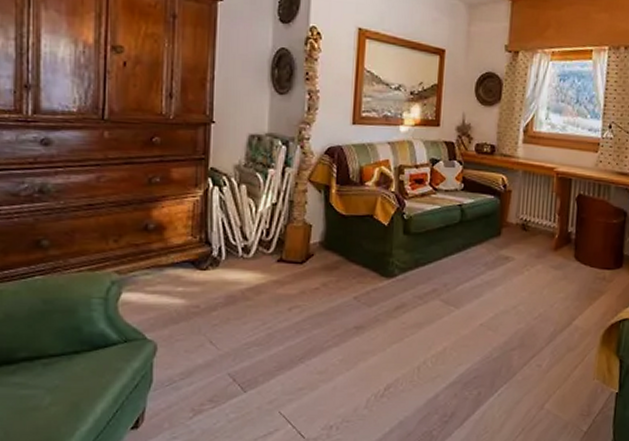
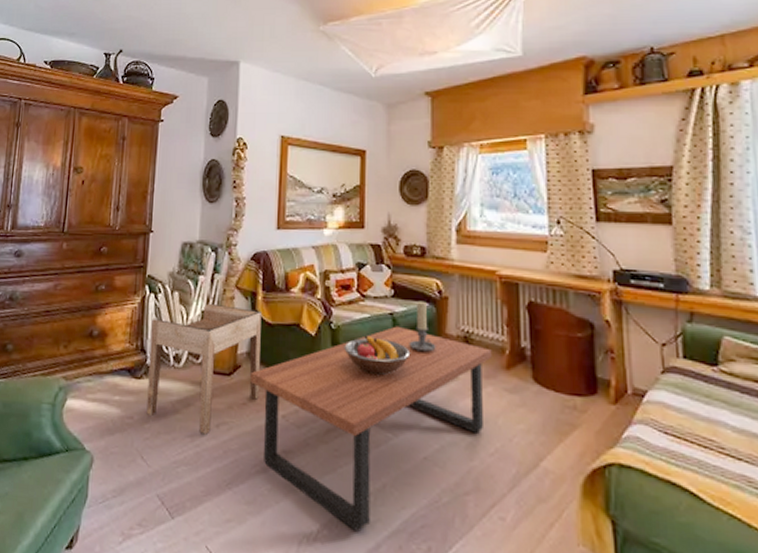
side table: none [214,196,335,318] -> present [146,303,261,435]
coffee table: none [323,216,544,386] -> present [250,326,492,532]
fruit bowl: none [415,224,475,258] -> present [344,335,411,375]
candle holder: none [474,193,498,239] -> present [409,300,436,353]

